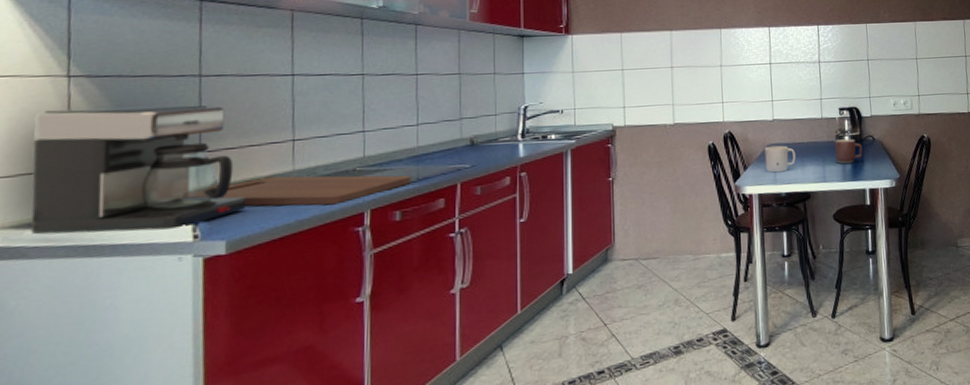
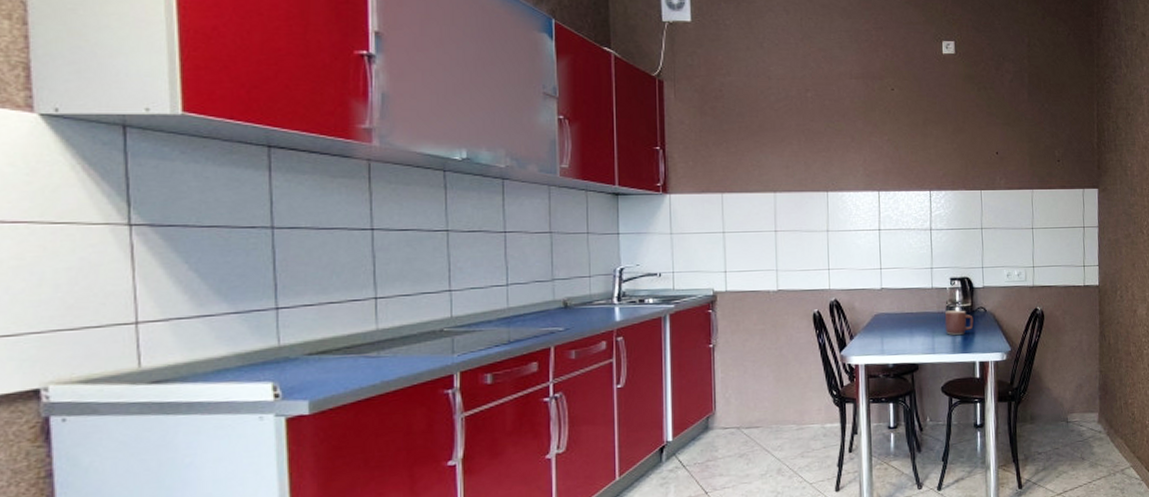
coffee maker: present [30,105,247,235] -> none [95,257,329,391]
cutting board: present [220,175,411,207] -> none [300,335,502,367]
mug: present [764,145,797,173] -> none [872,315,905,343]

